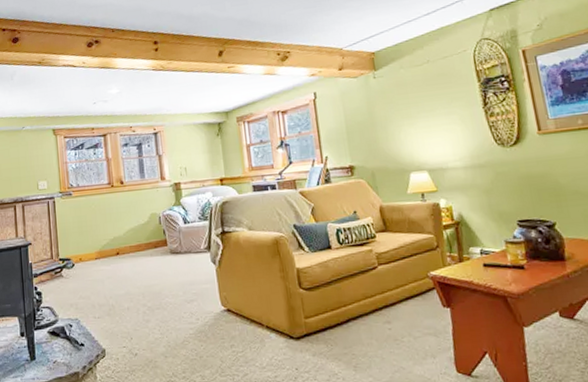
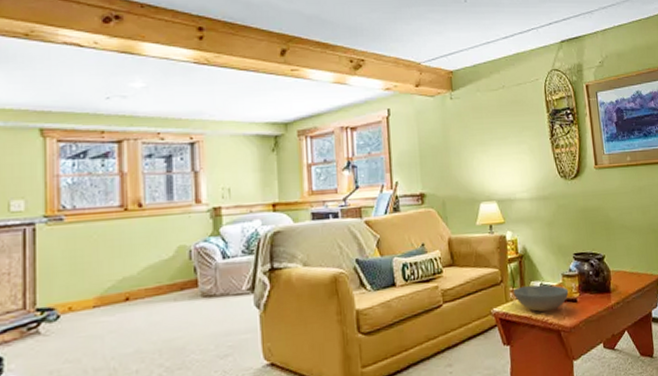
bowl: none [451,251,514,278] -> present [514,284,569,313]

